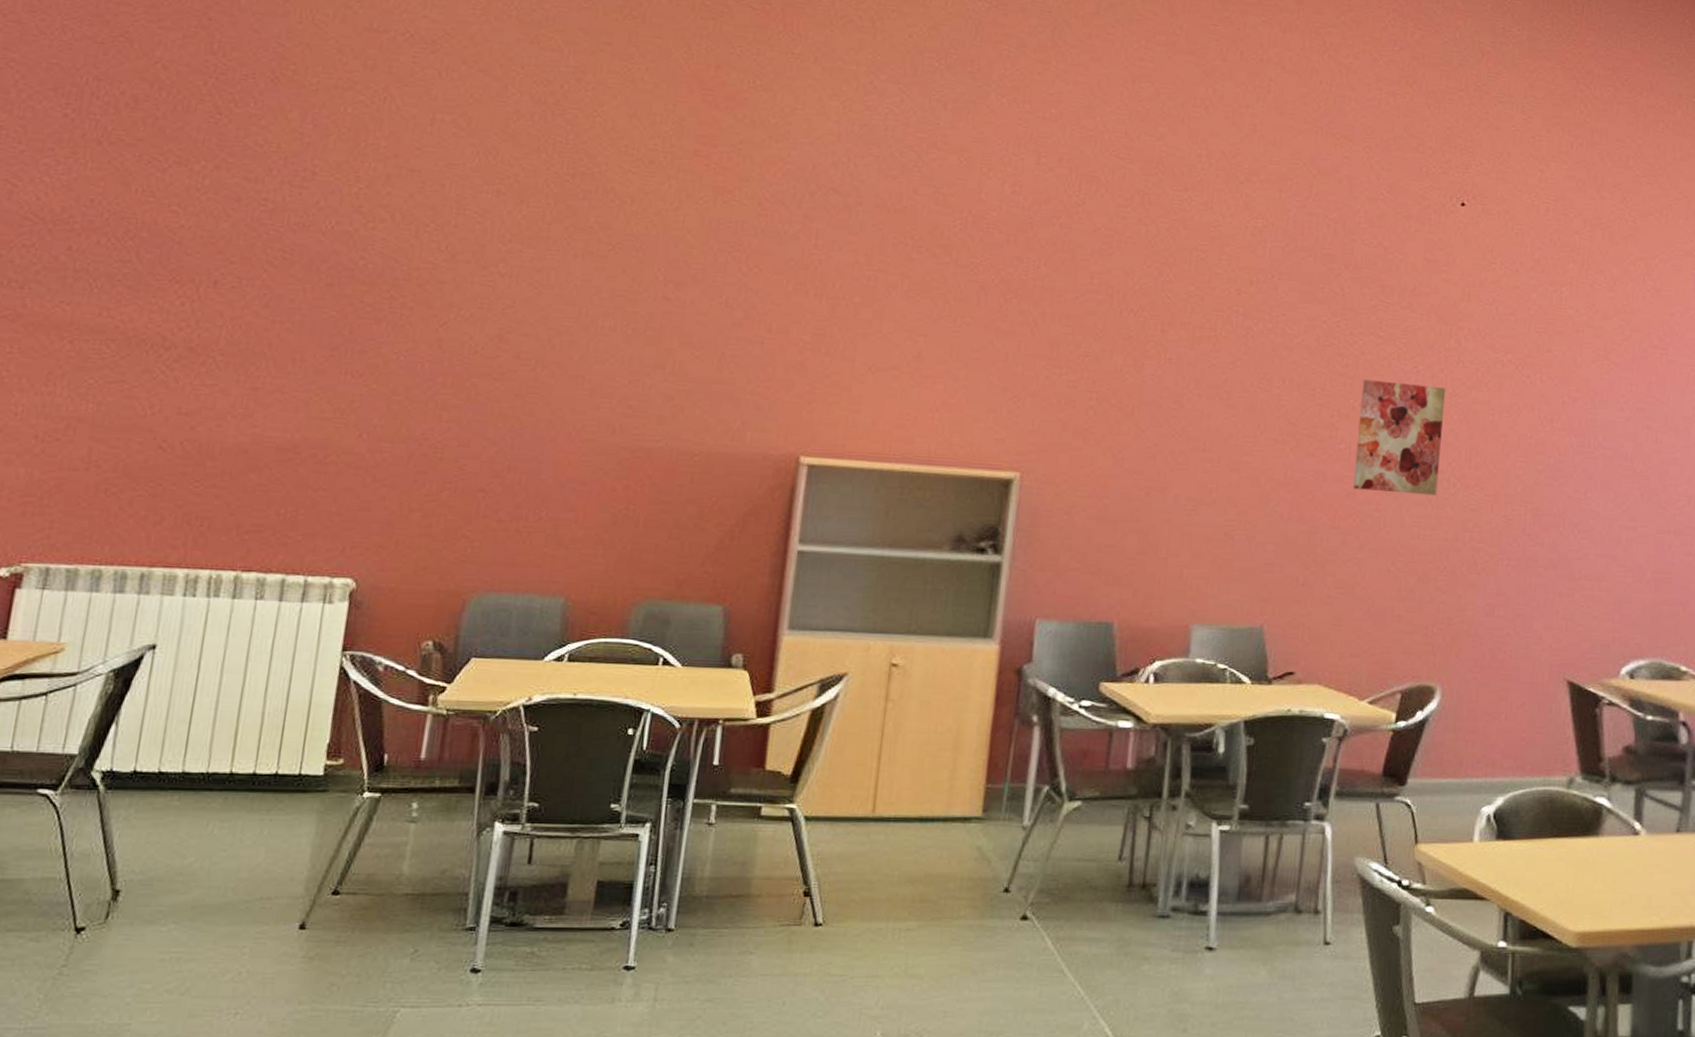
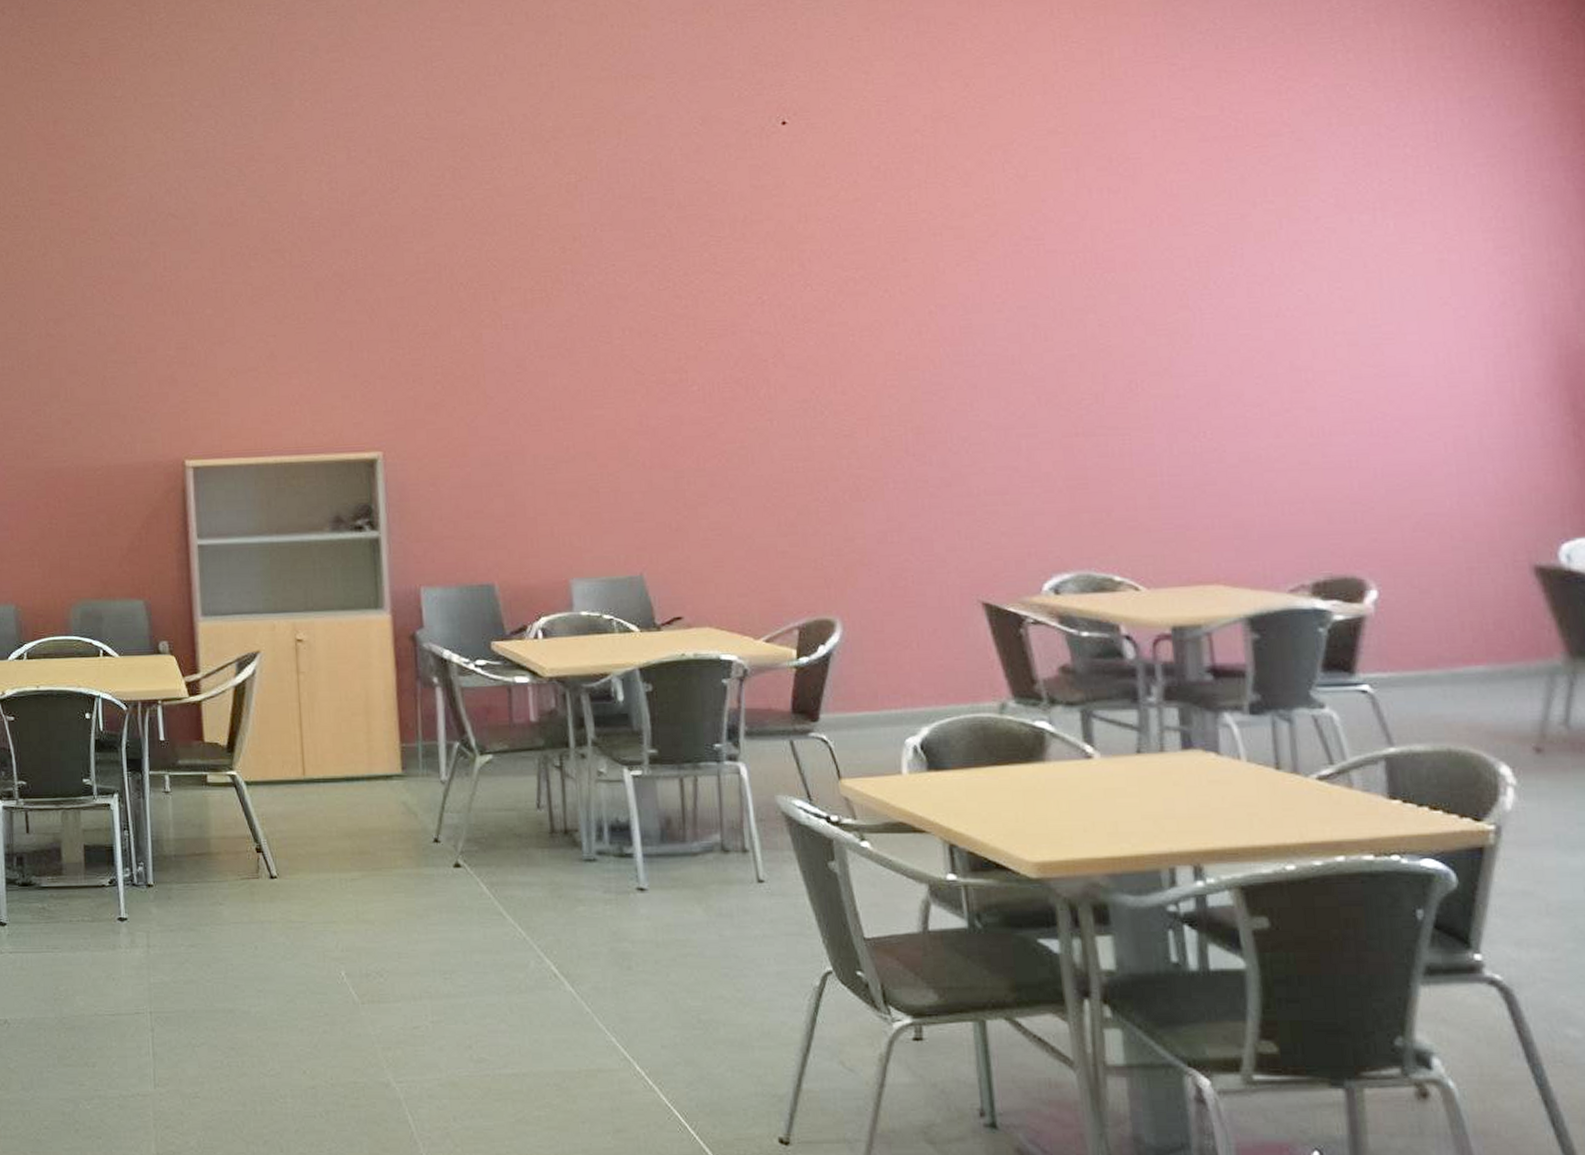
wall art: present [1352,379,1446,496] -> none [705,314,804,429]

